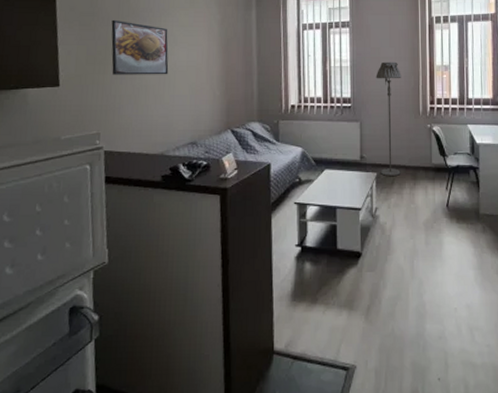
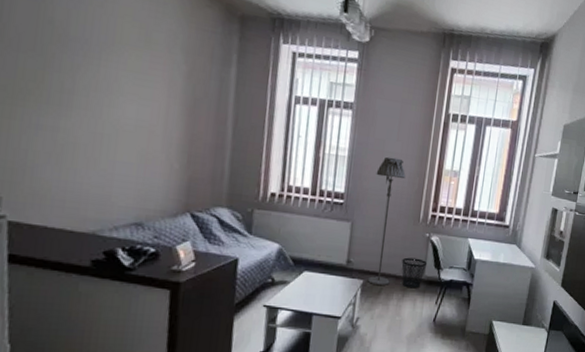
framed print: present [111,19,169,75] -> none [22,44,111,133]
wastebasket: none [409,148,432,177] -> present [401,257,426,289]

